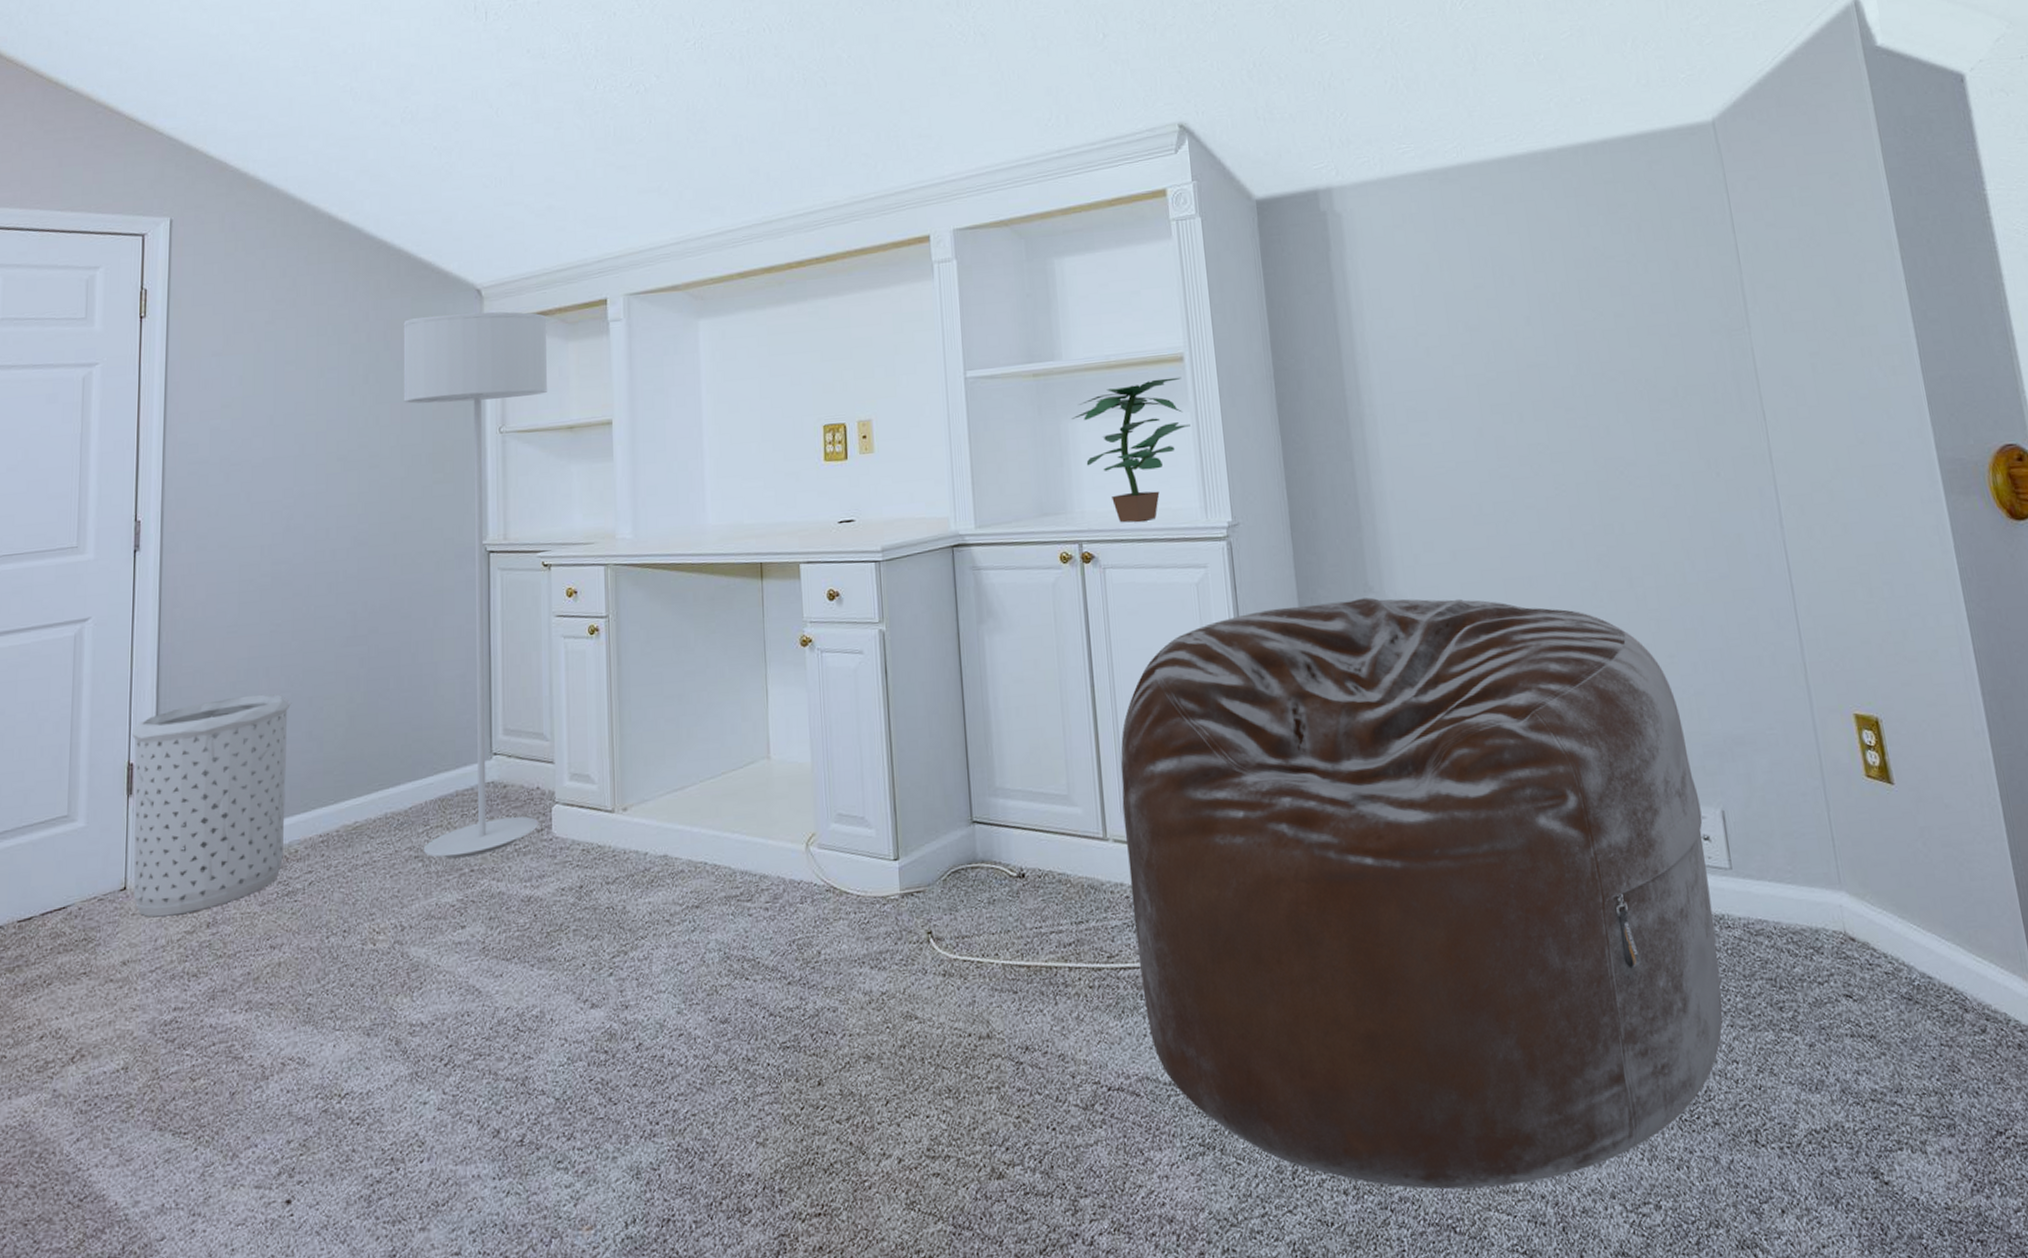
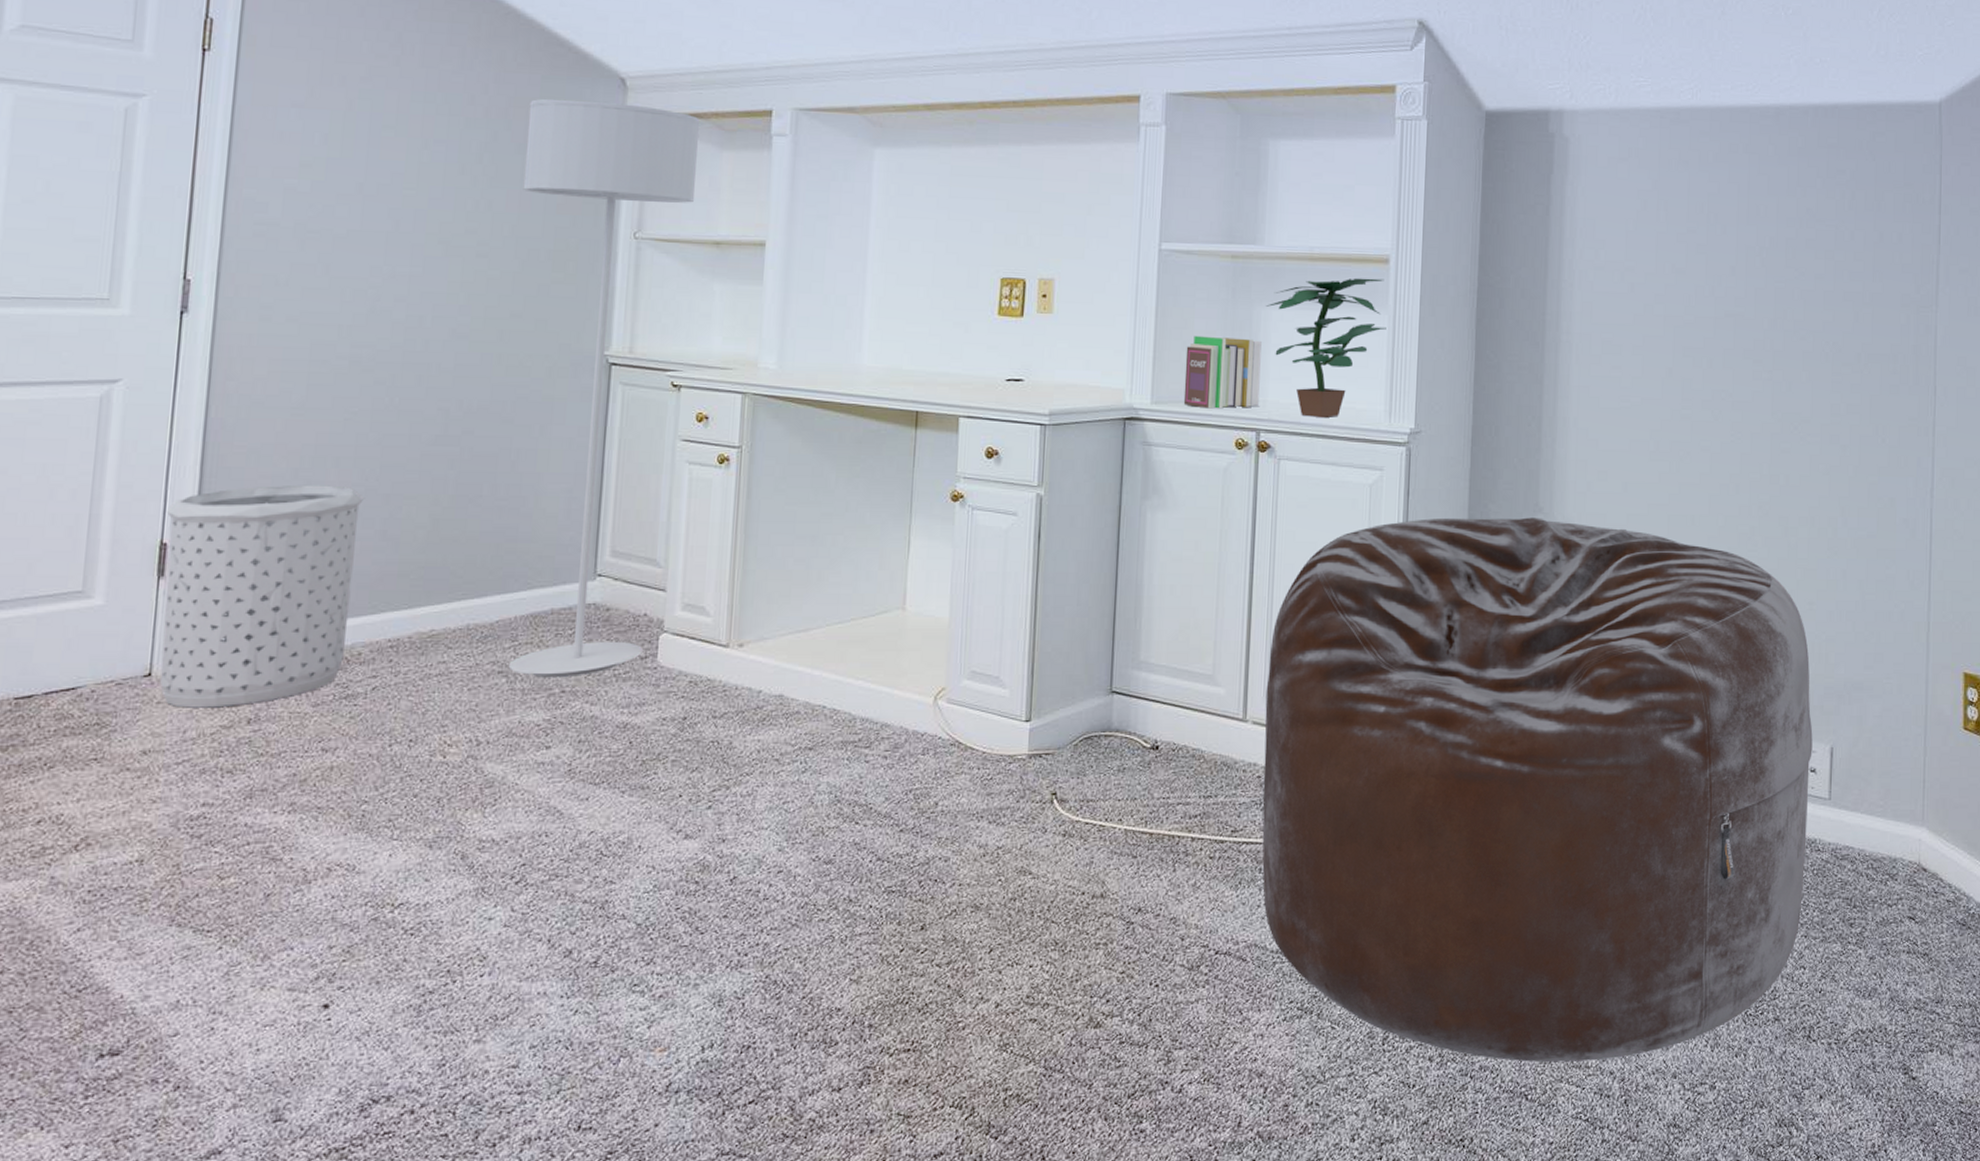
books: none [1001,452,1078,527] -> present [1183,335,1262,409]

